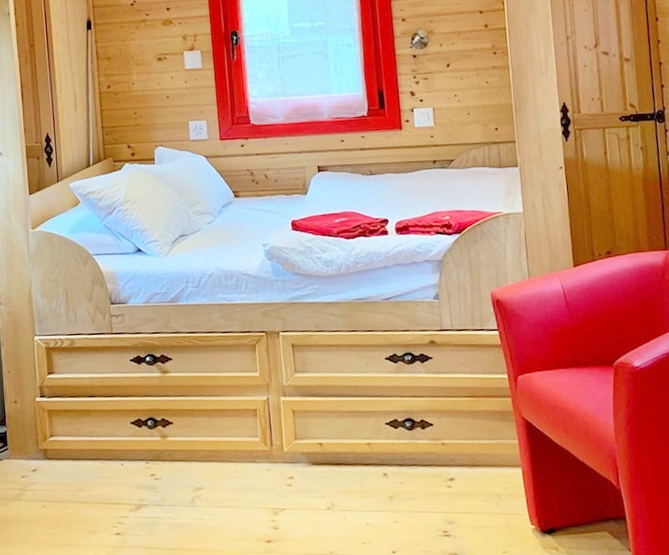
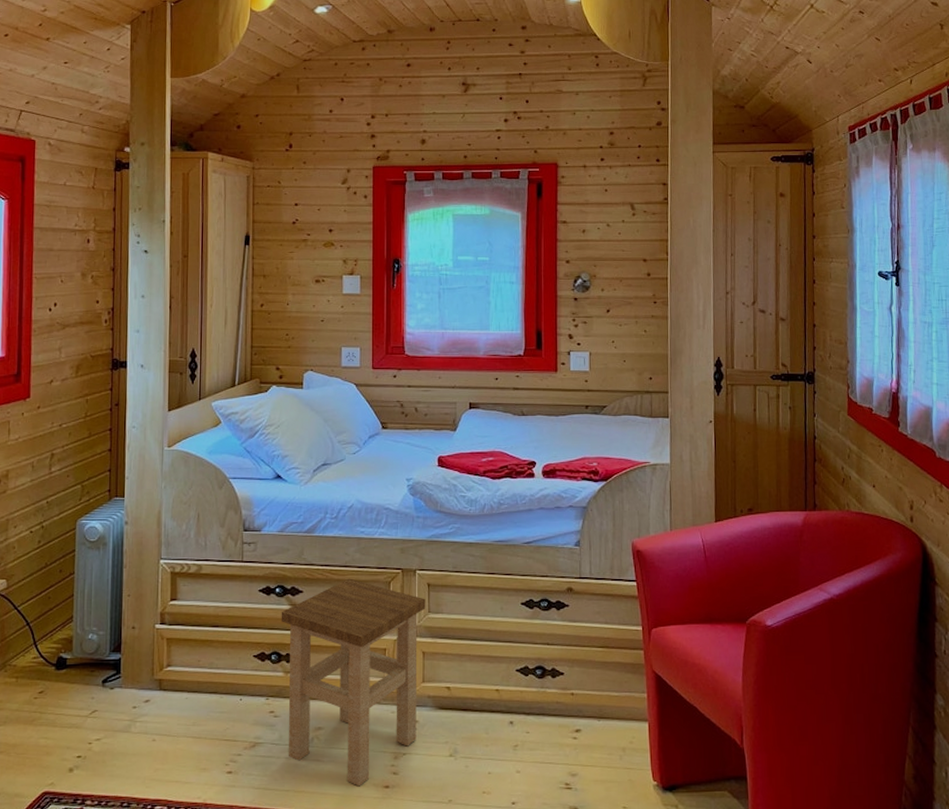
stool: none [153,343,294,542] -> present [281,578,426,787]

